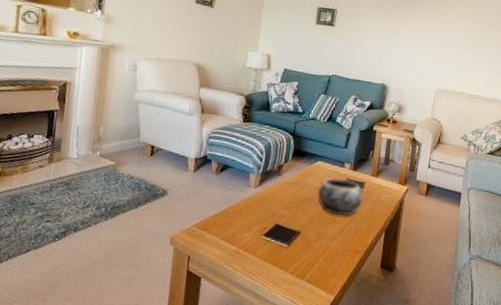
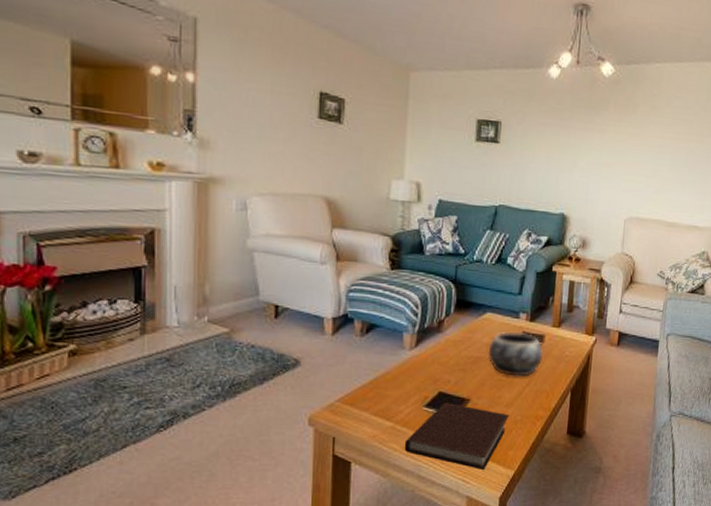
notebook: none [245,234,333,293] -> present [404,403,510,470]

